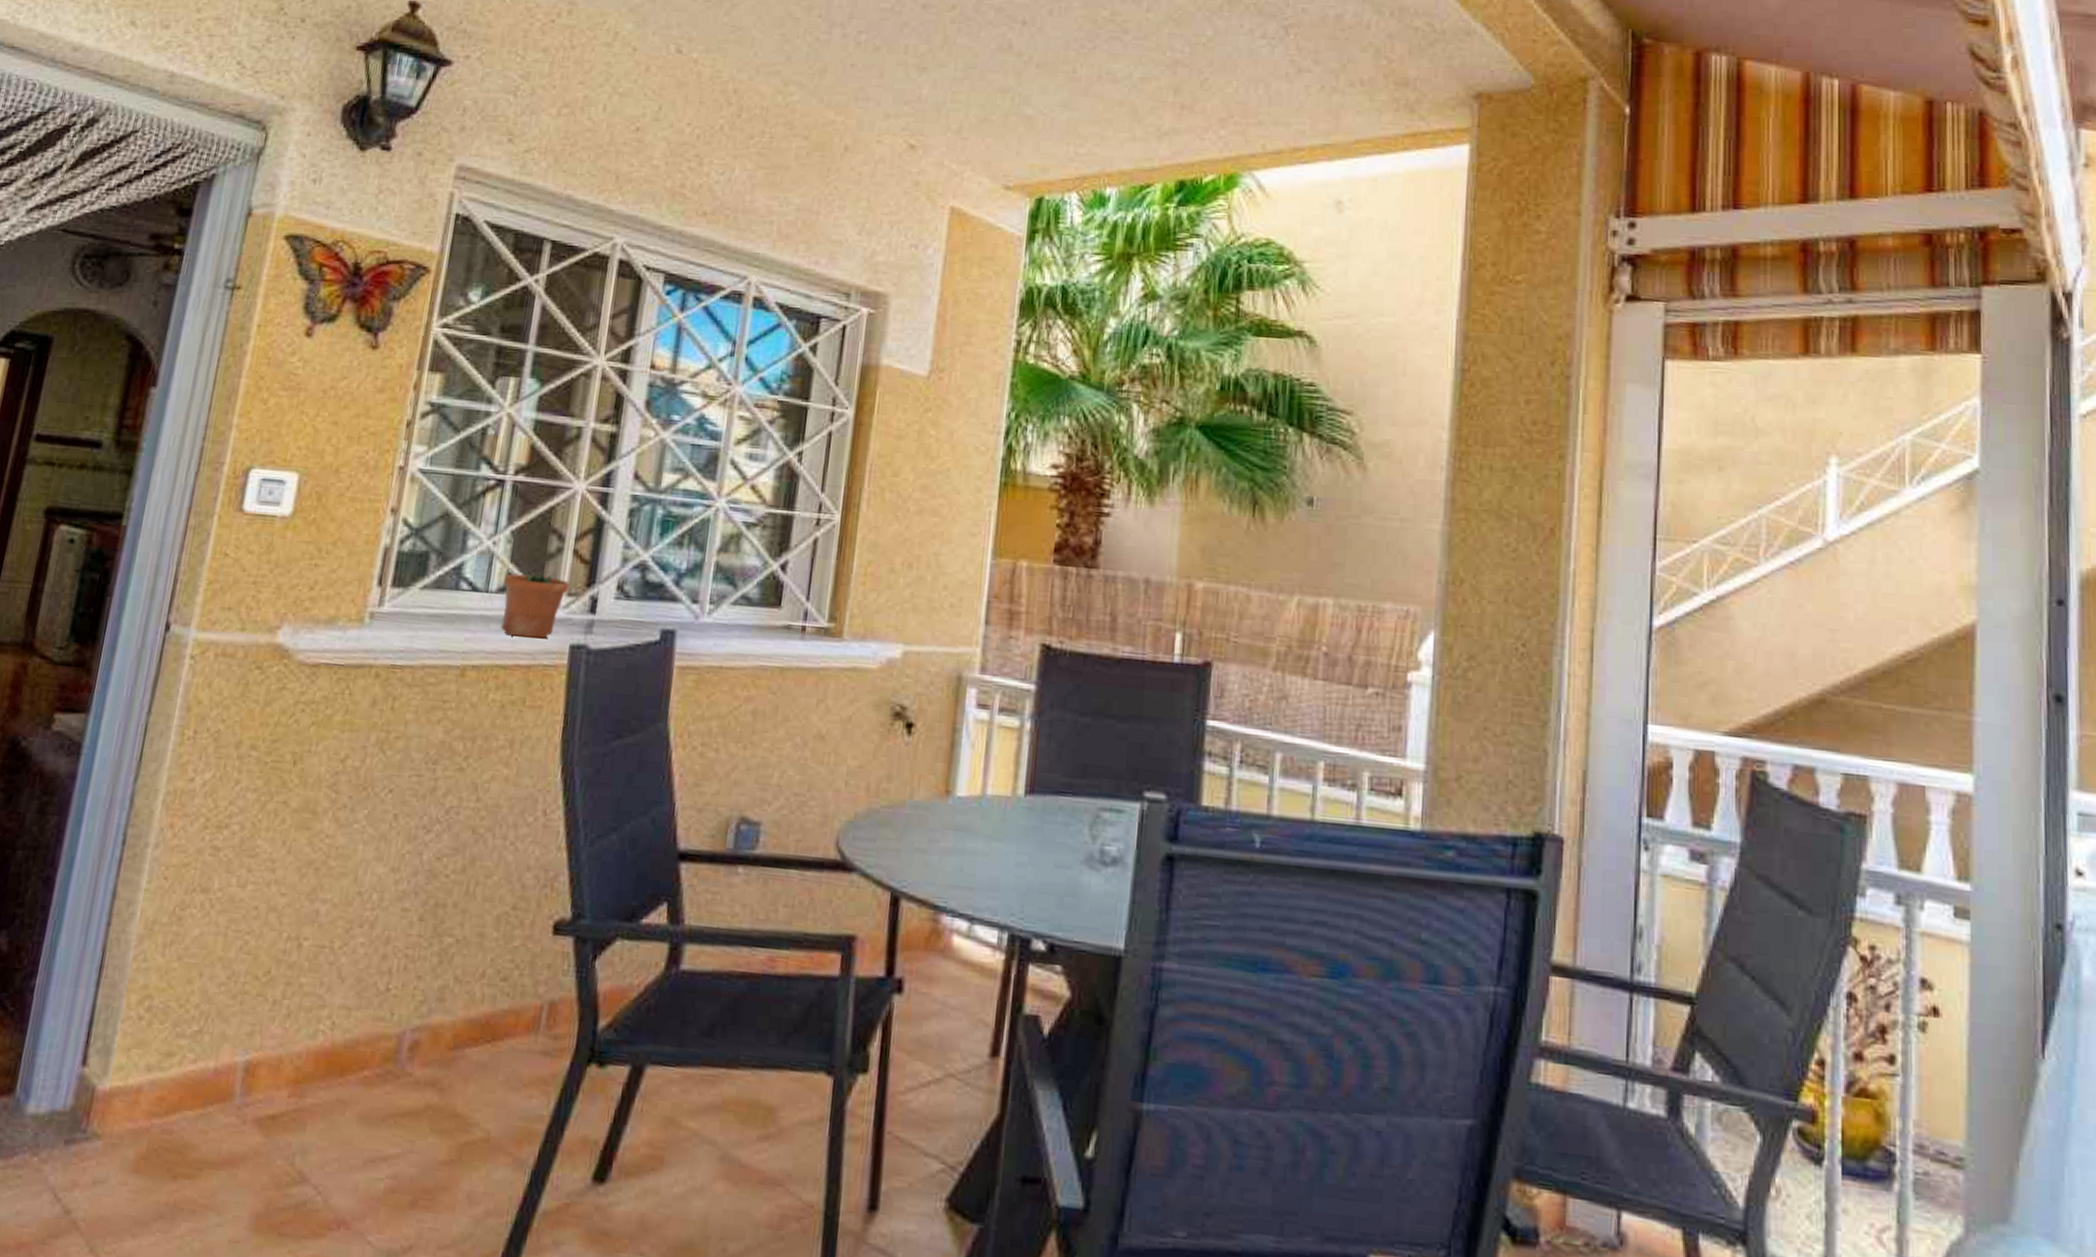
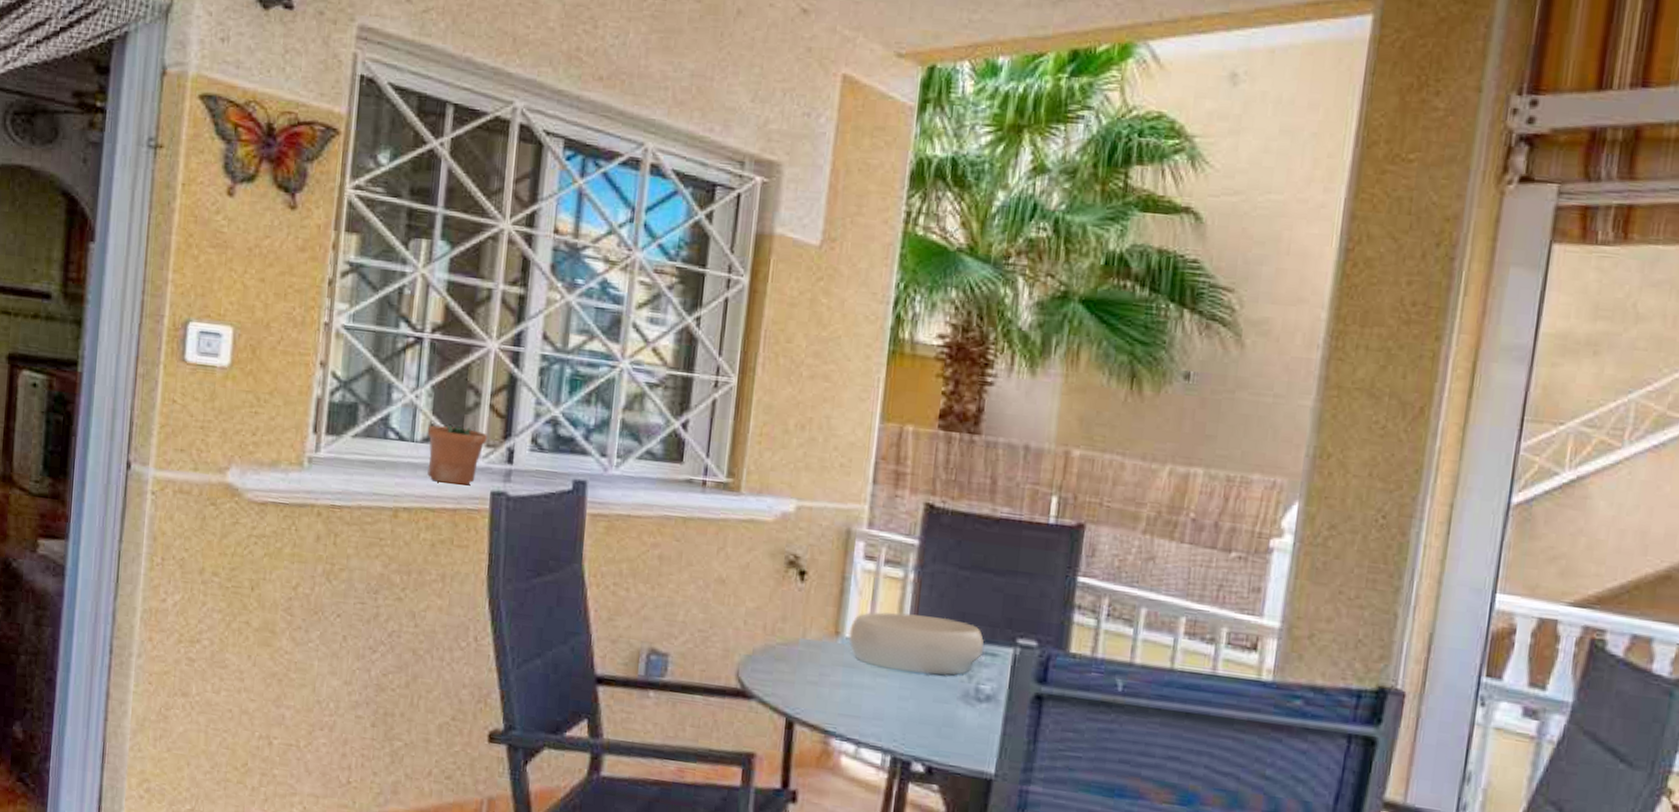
bowl: none [960,765,1109,837] -> present [848,611,985,675]

